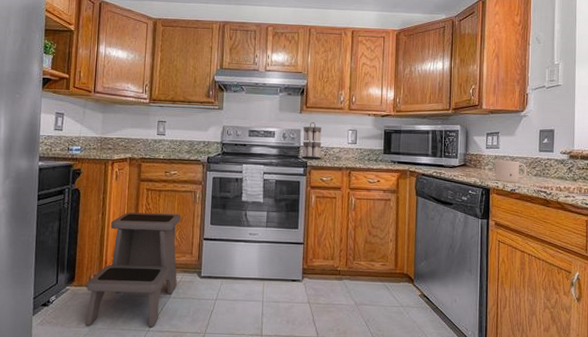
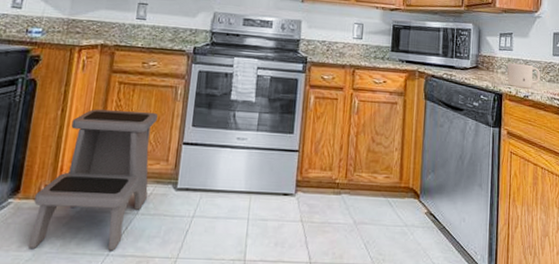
spice rack: present [302,121,322,160] -> none [302,12,325,56]

